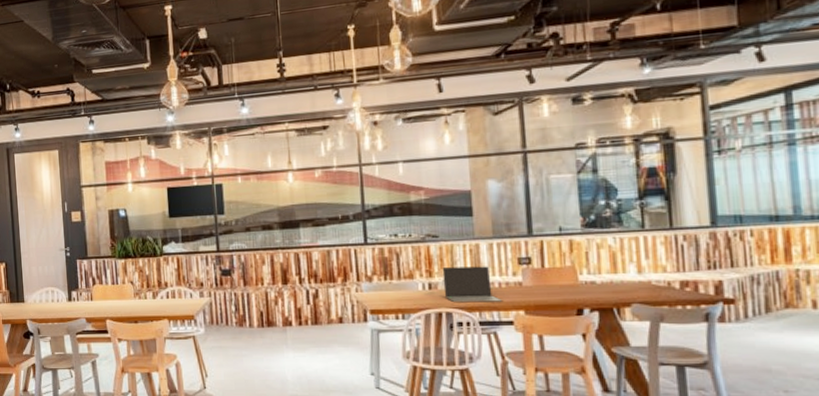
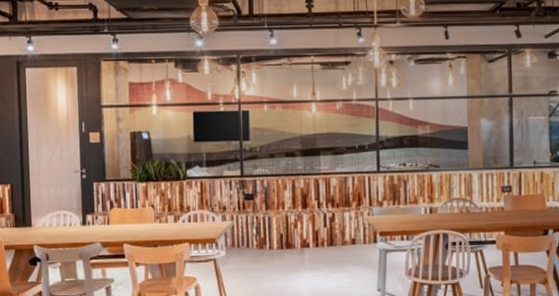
laptop: present [442,266,502,303] -> none [441,193,488,225]

